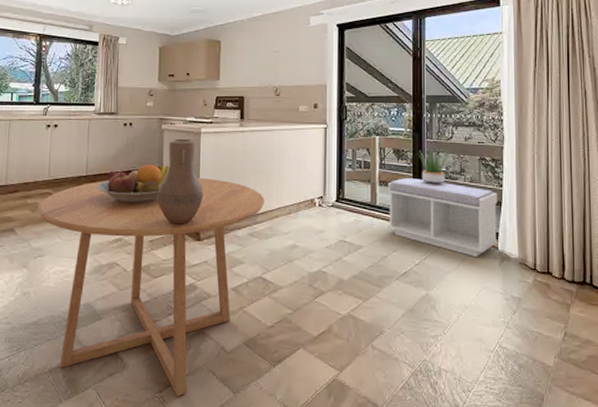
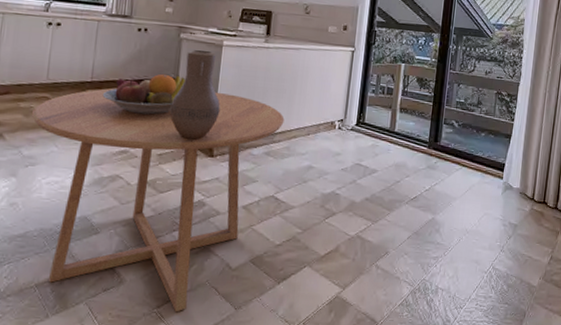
bench: present [388,178,498,258] -> none [403,106,509,186]
potted plant: present [418,148,449,185] -> none [440,79,469,116]

